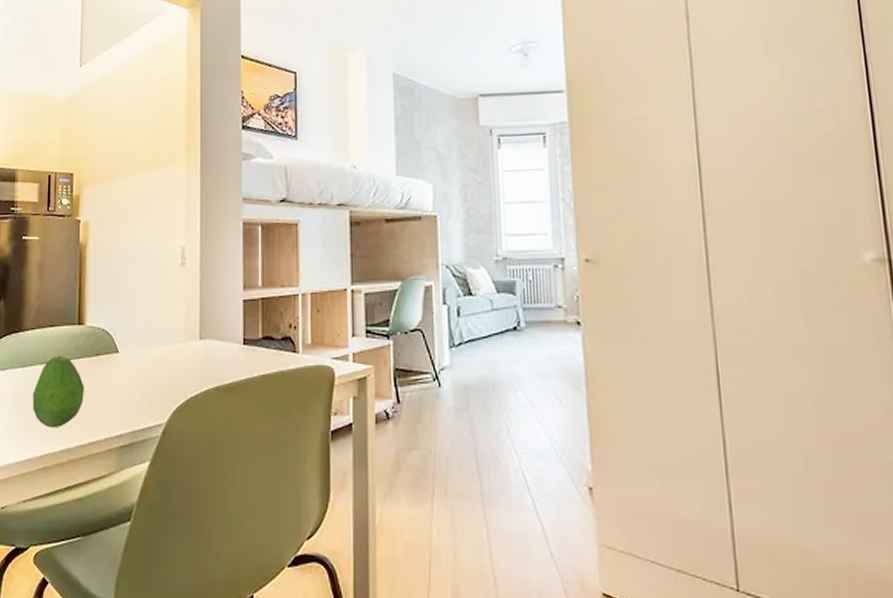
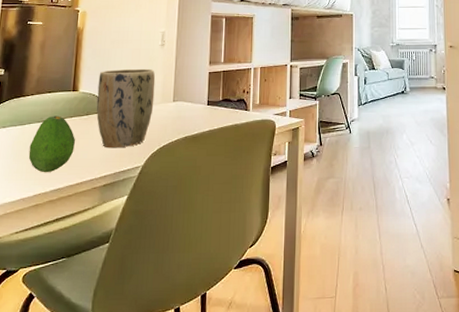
plant pot: none [106,296,176,399] -> present [96,69,156,148]

